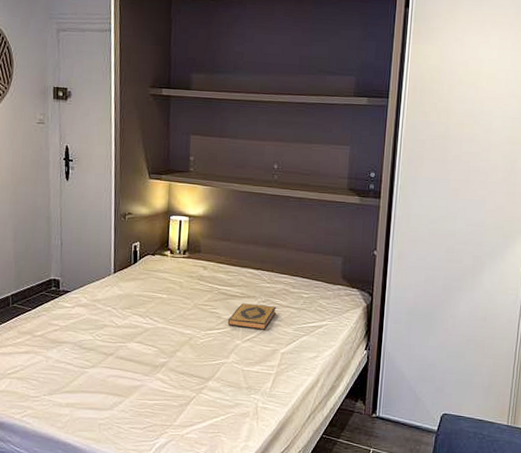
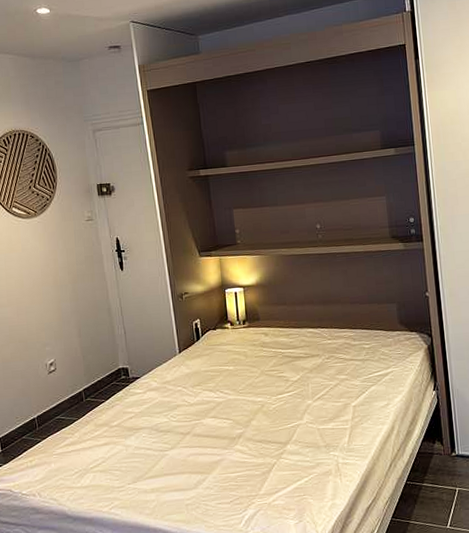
hardback book: present [227,303,276,330] -> none [296,361,341,388]

